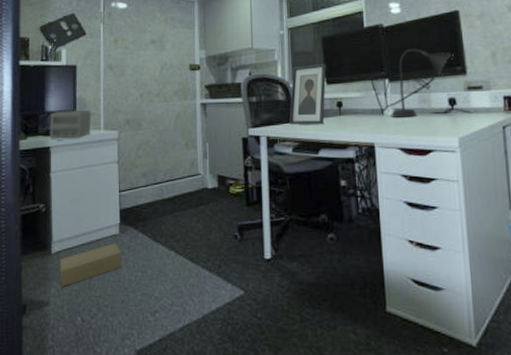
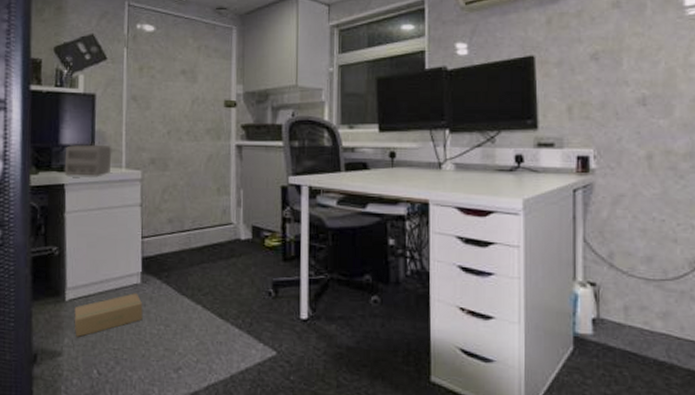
picture frame: present [289,63,327,125] -> none [335,107,380,177]
desk lamp: present [390,49,454,118] -> none [448,97,525,173]

